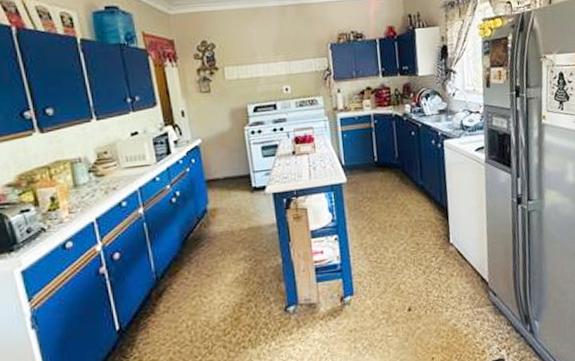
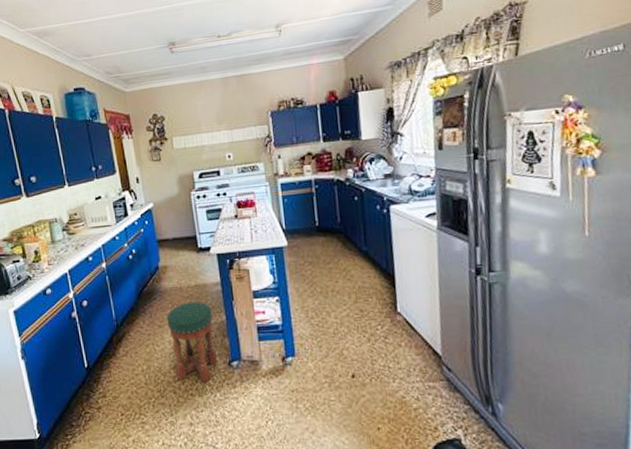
stool: none [216,245,272,334] -> present [167,301,217,383]

